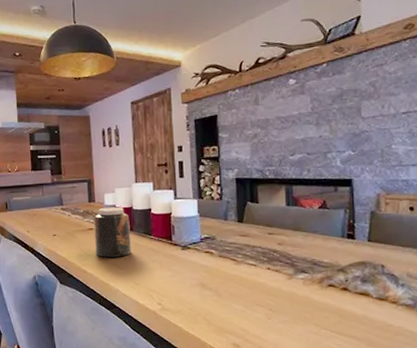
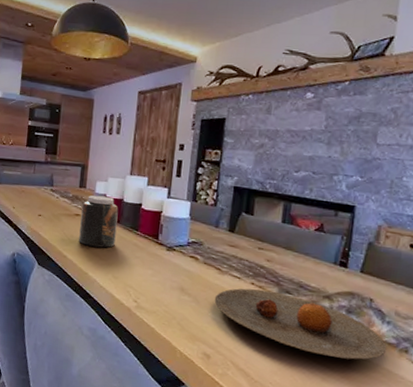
plate: none [235,273,406,327] -> present [214,288,387,360]

